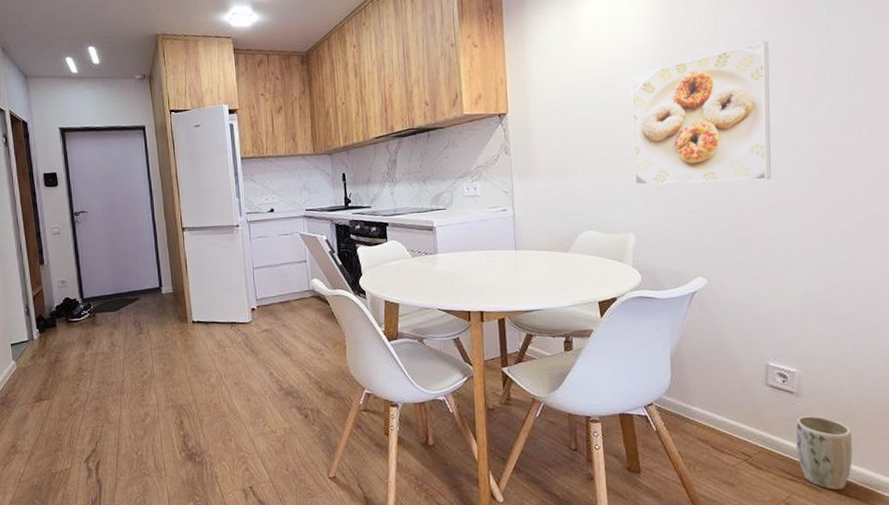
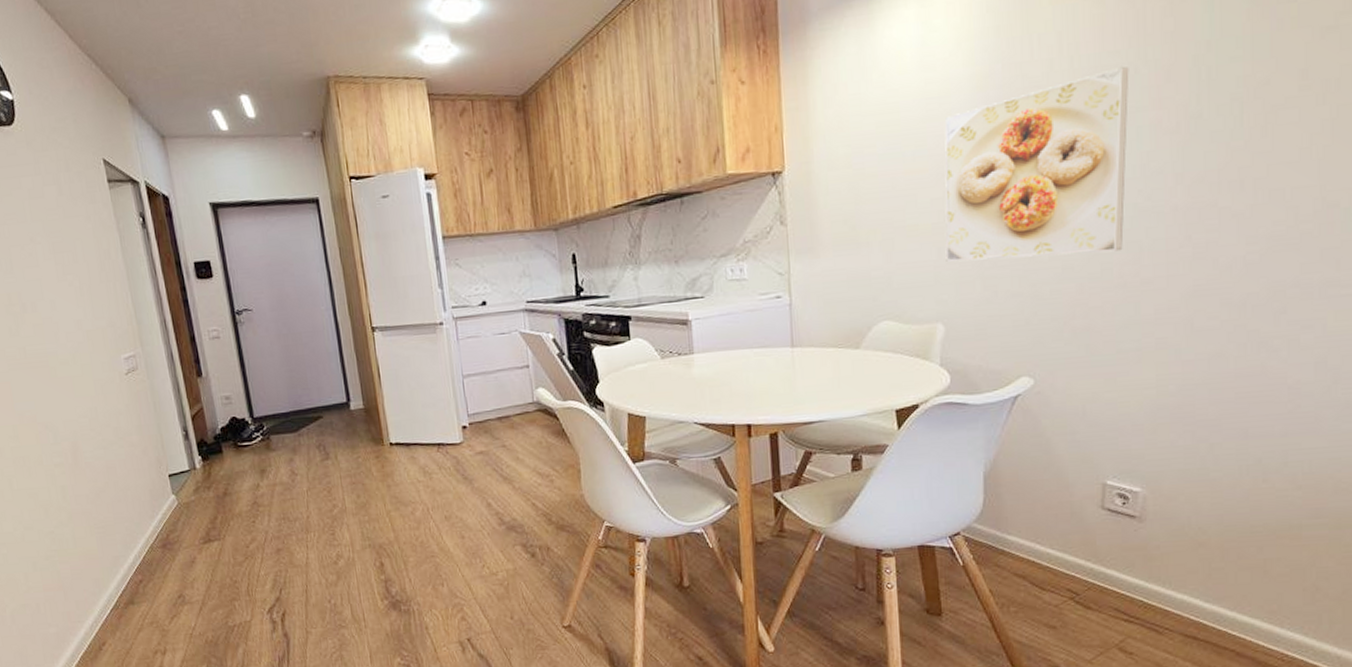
plant pot: present [795,416,853,490] -> none [1135,544,1205,632]

